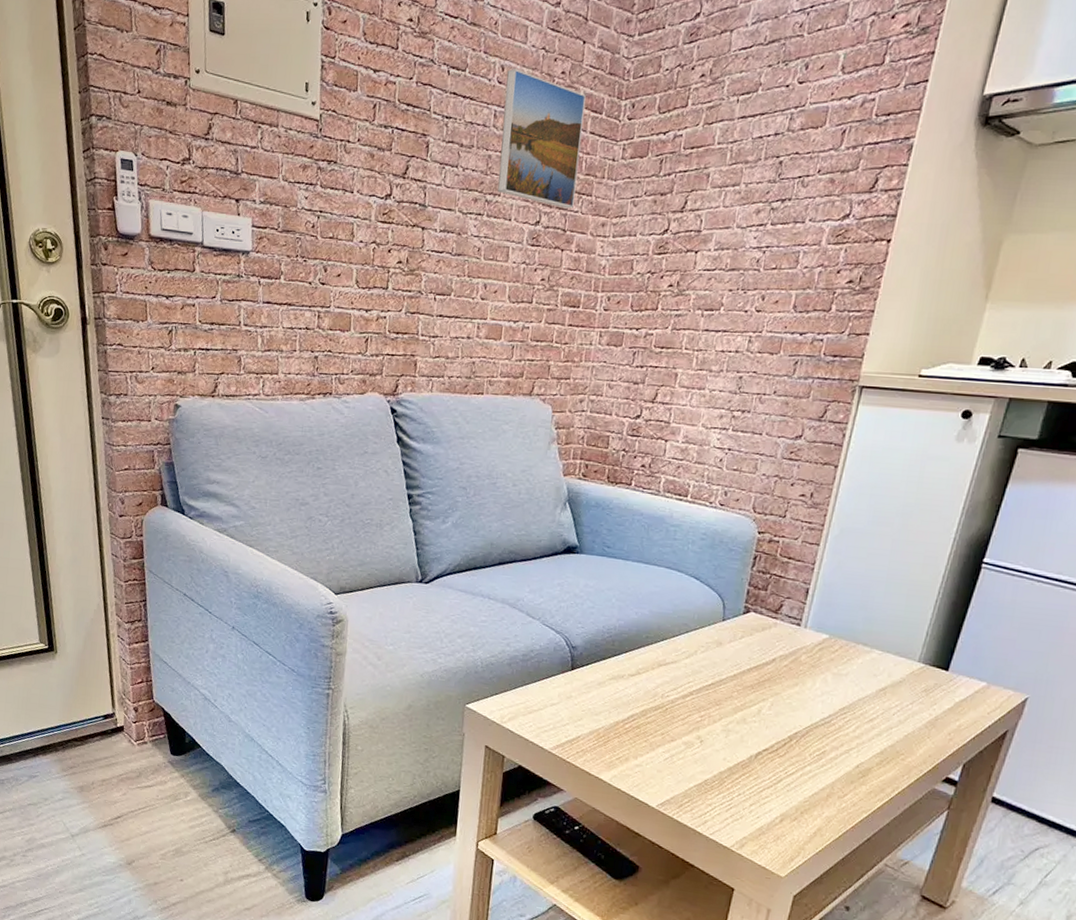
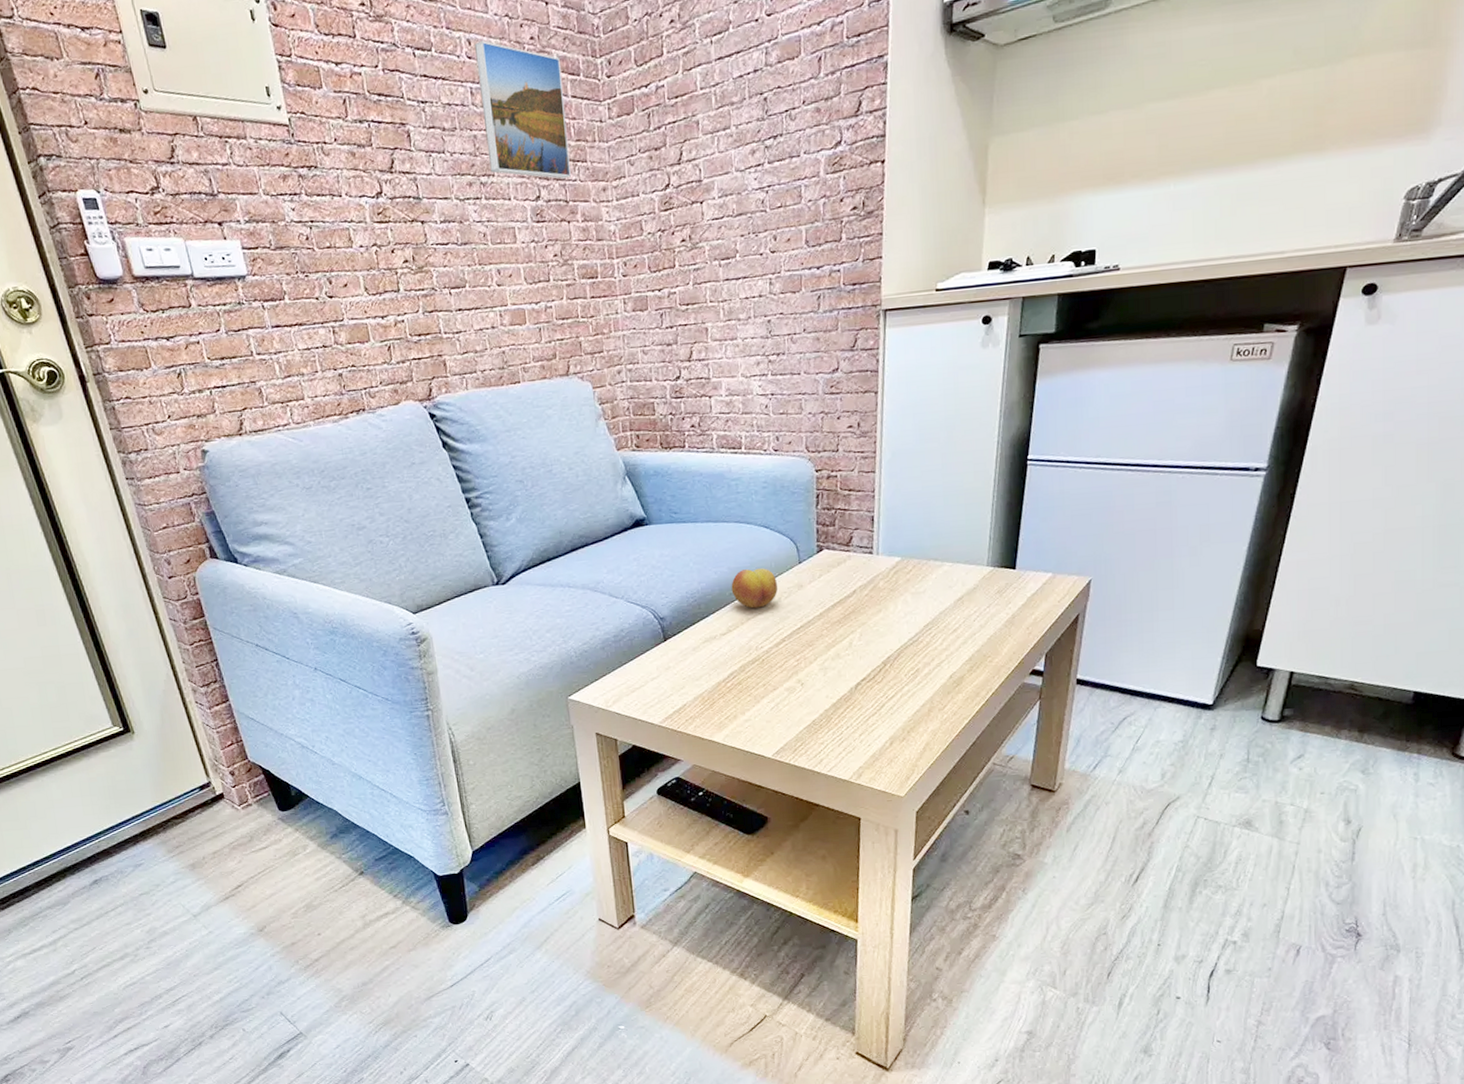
fruit: none [648,615,697,657] -> present [731,568,778,609]

